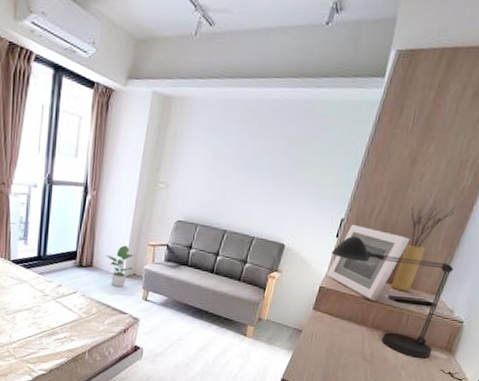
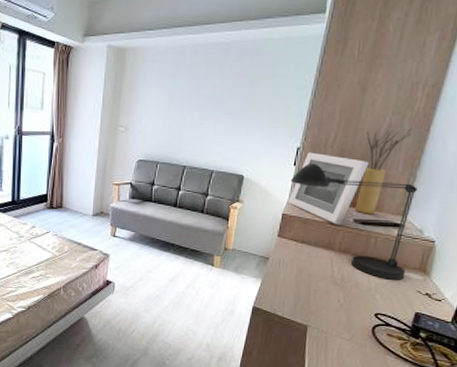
potted plant: present [106,245,134,287] -> none [74,186,101,226]

